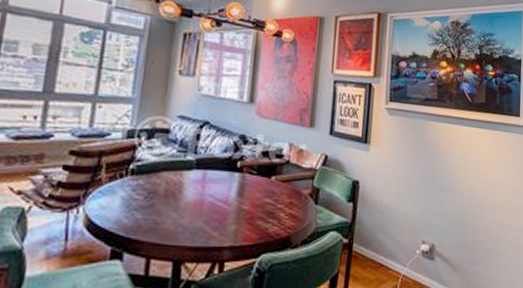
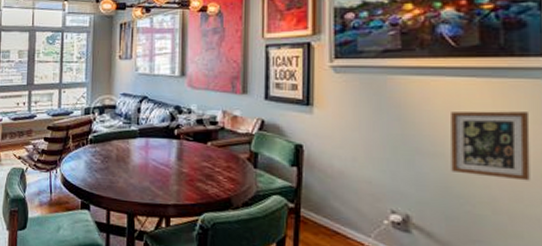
picture frame: none [463,155,510,212] -> present [451,111,530,181]

